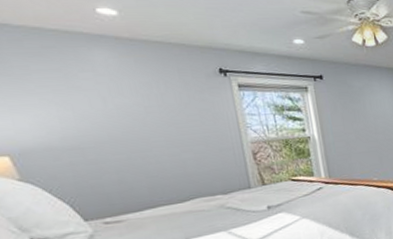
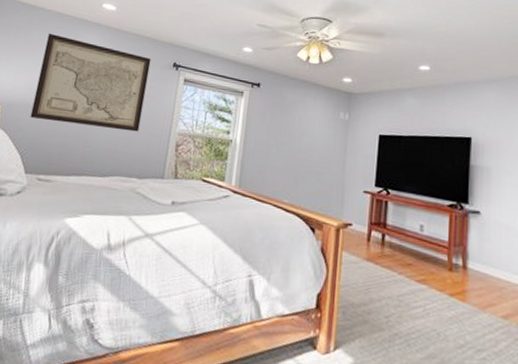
wall art: none [33,56,206,162] -> present [30,33,151,132]

